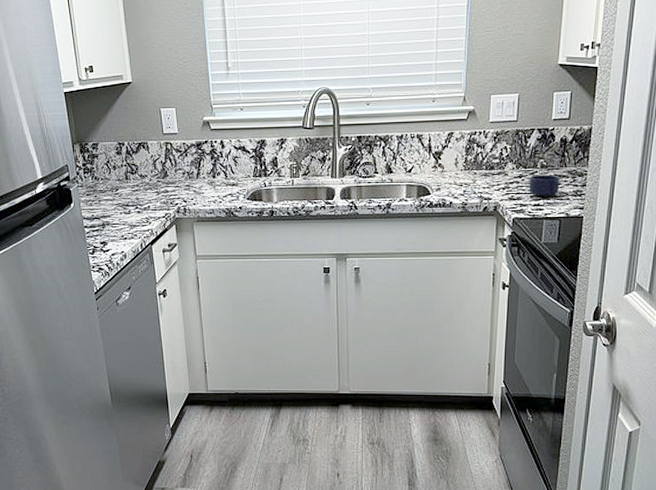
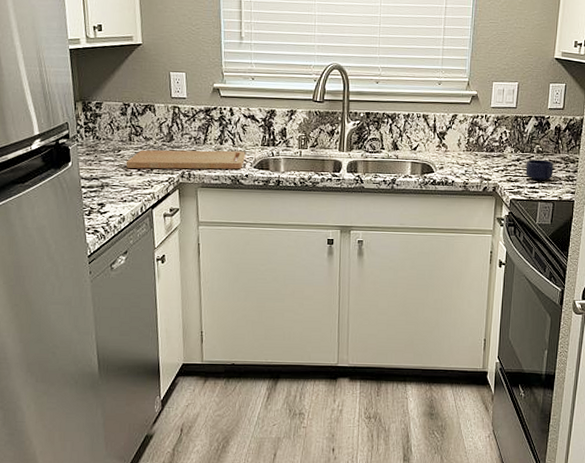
cutting board: none [124,183,238,206] -> present [126,150,245,170]

